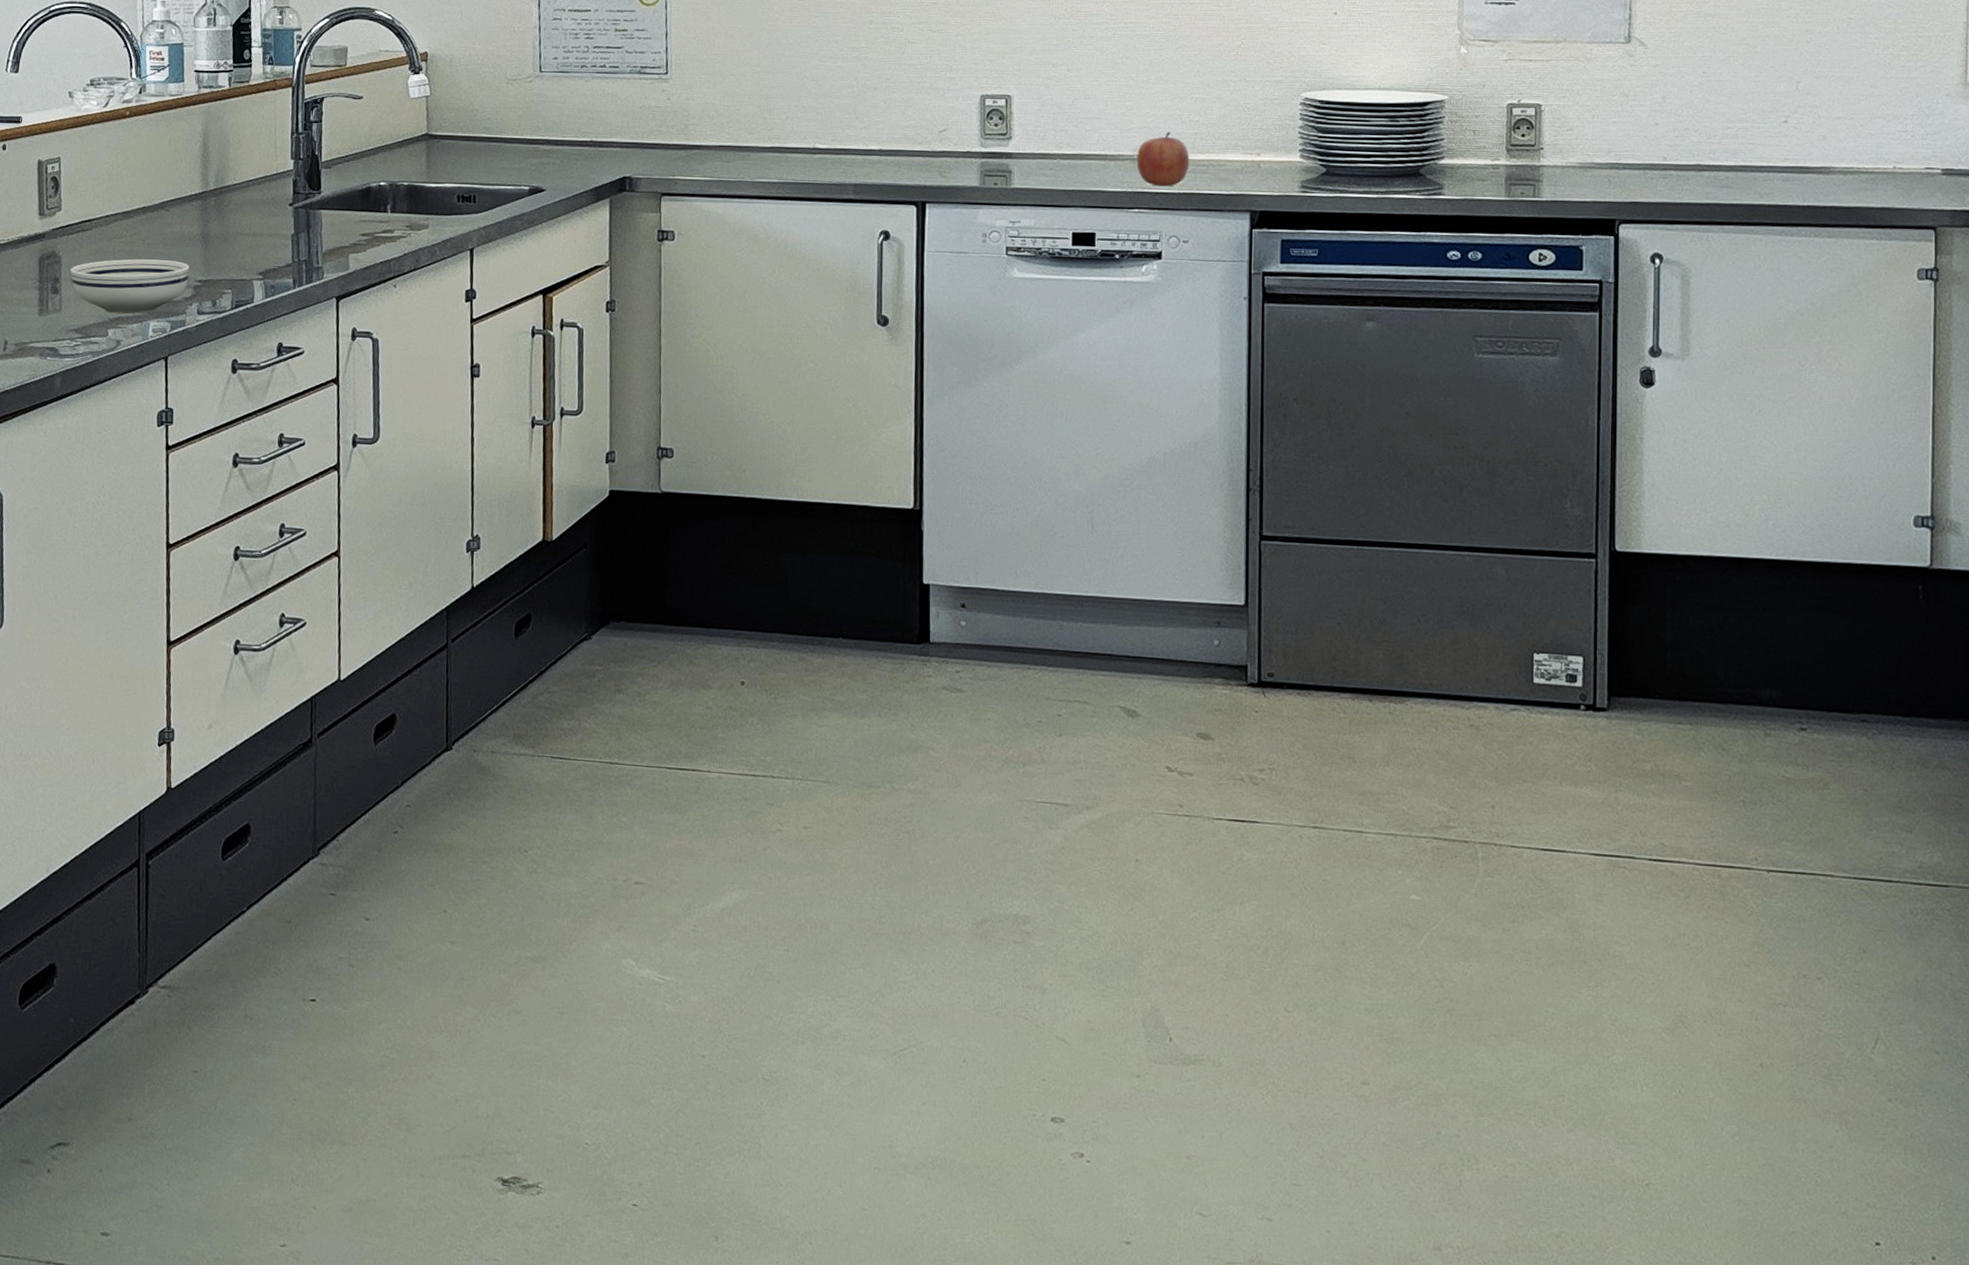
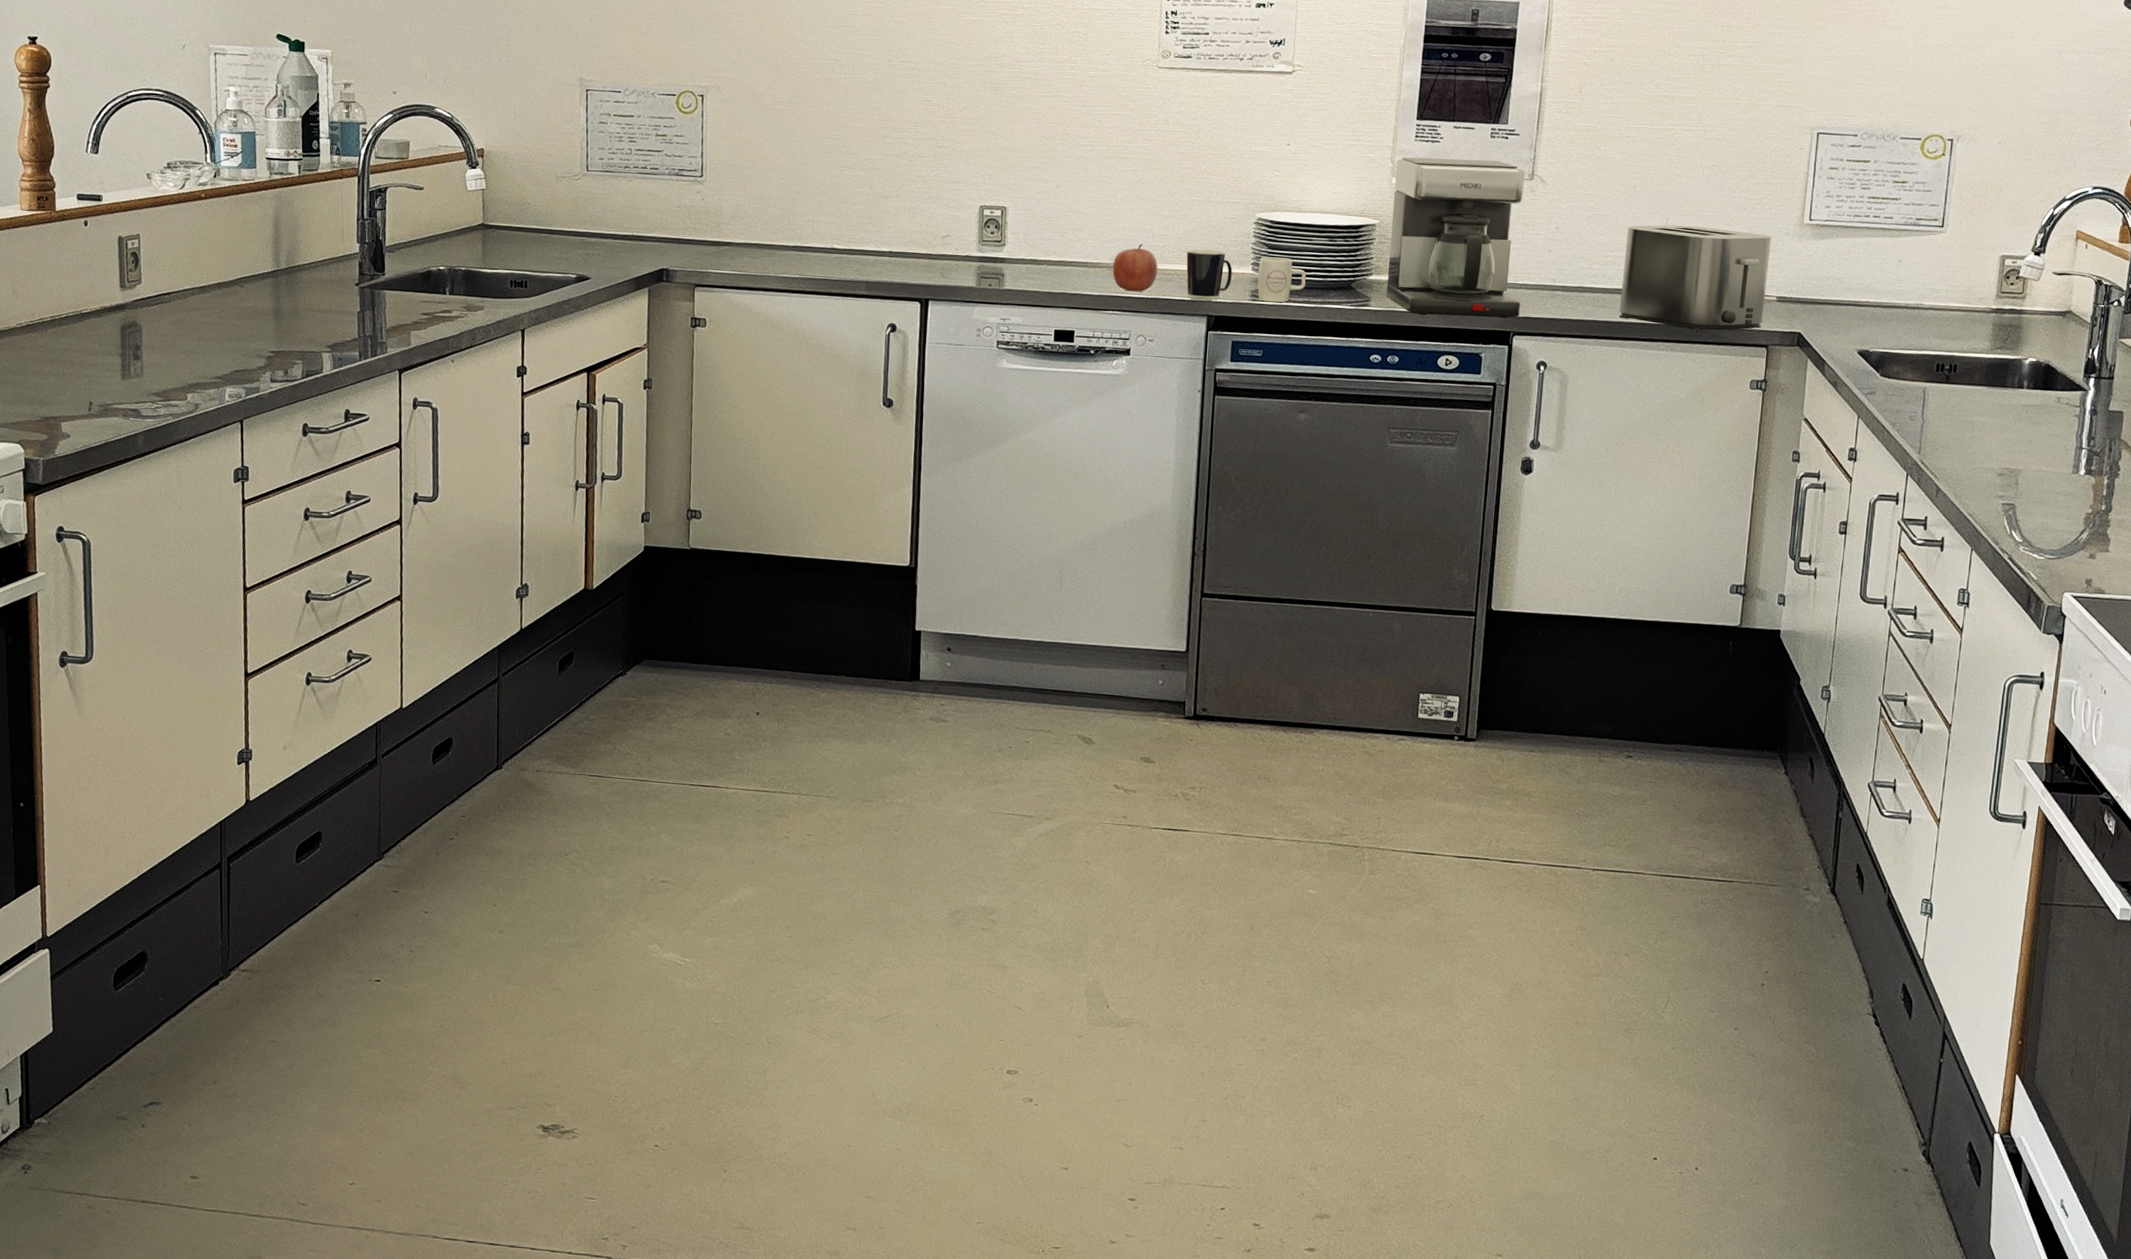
bowl: present [70,259,190,315] -> none [150,330,263,381]
mug: none [1222,136,1277,194] -> present [1186,249,1232,300]
mug: none [1308,141,1366,194] -> present [1257,256,1306,303]
coffee maker: none [1462,22,1625,204] -> present [1386,157,1526,318]
toaster: none [1747,89,1929,212] -> present [1619,225,1772,331]

